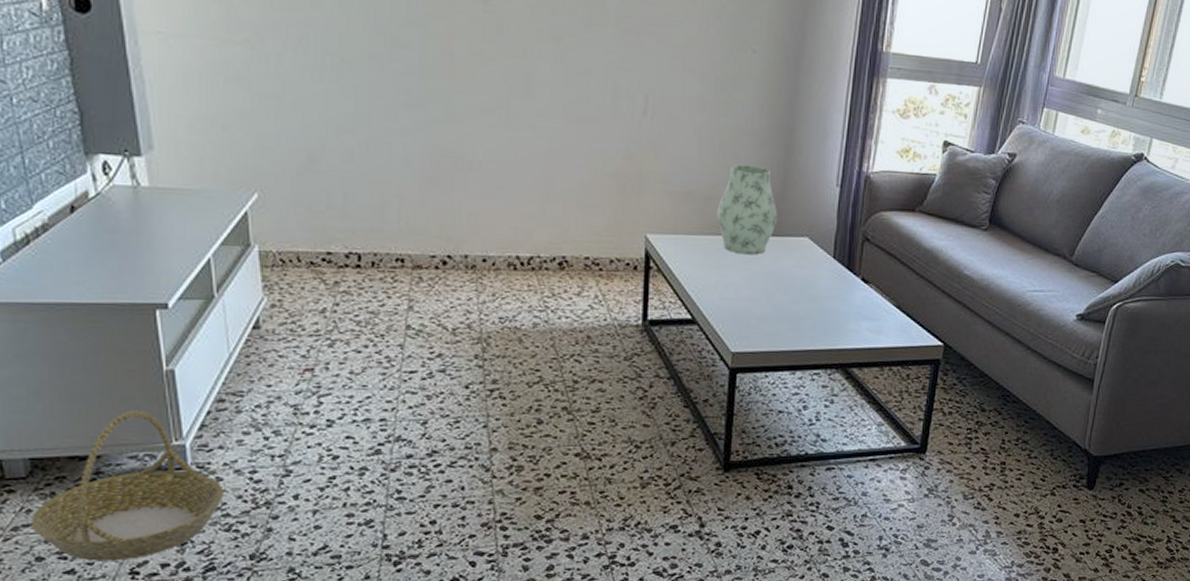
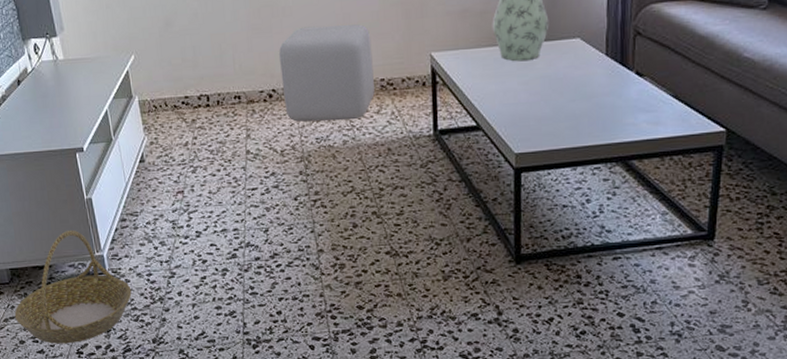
pouf: none [459,187,577,300] -> present [278,24,375,122]

